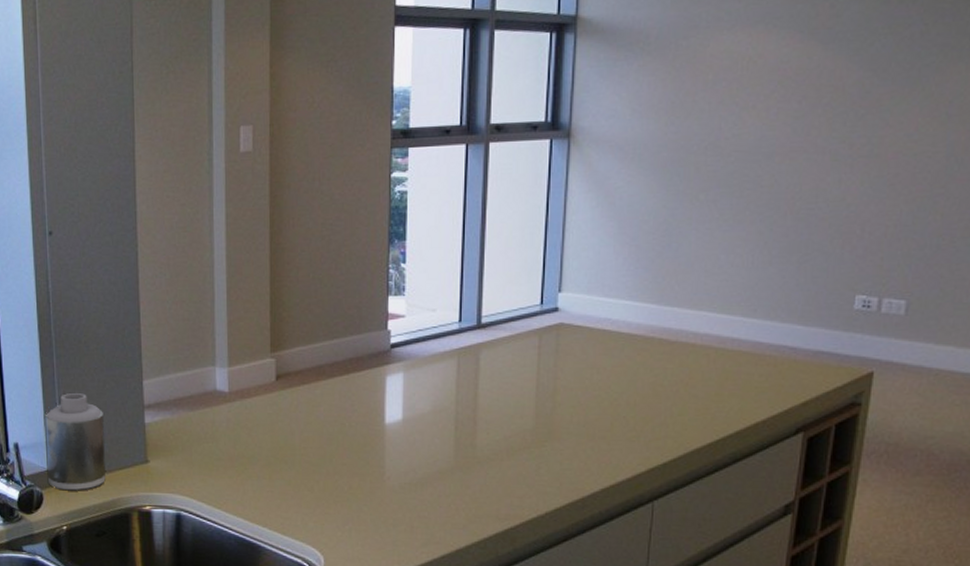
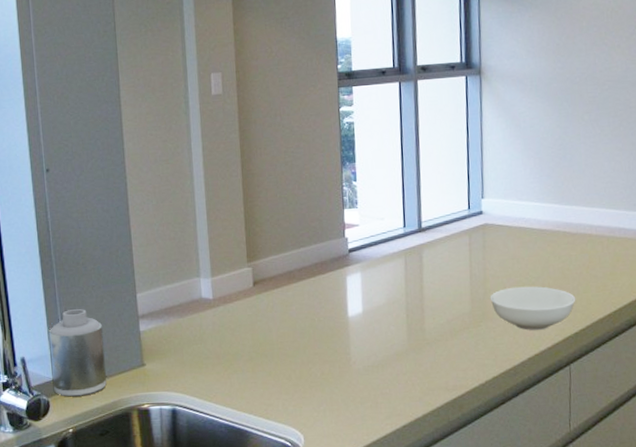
bowl: none [559,402,668,456] -> present [490,286,576,330]

